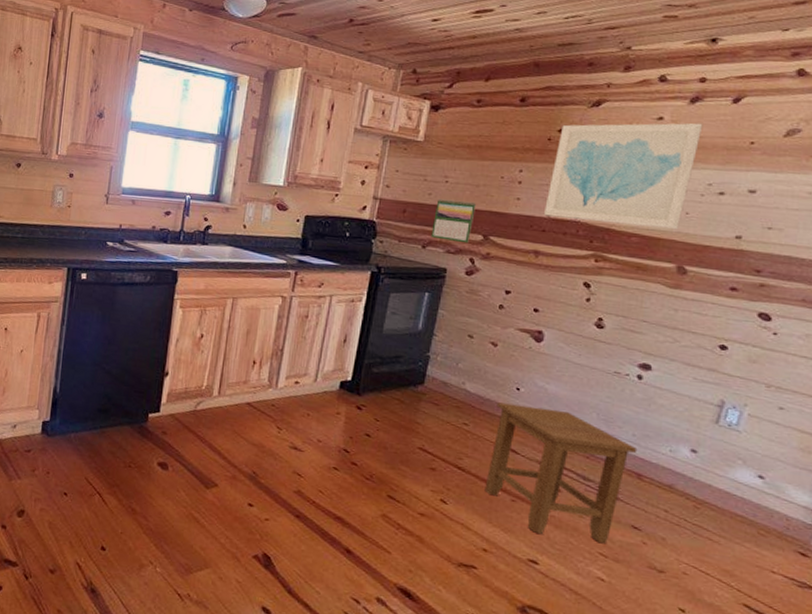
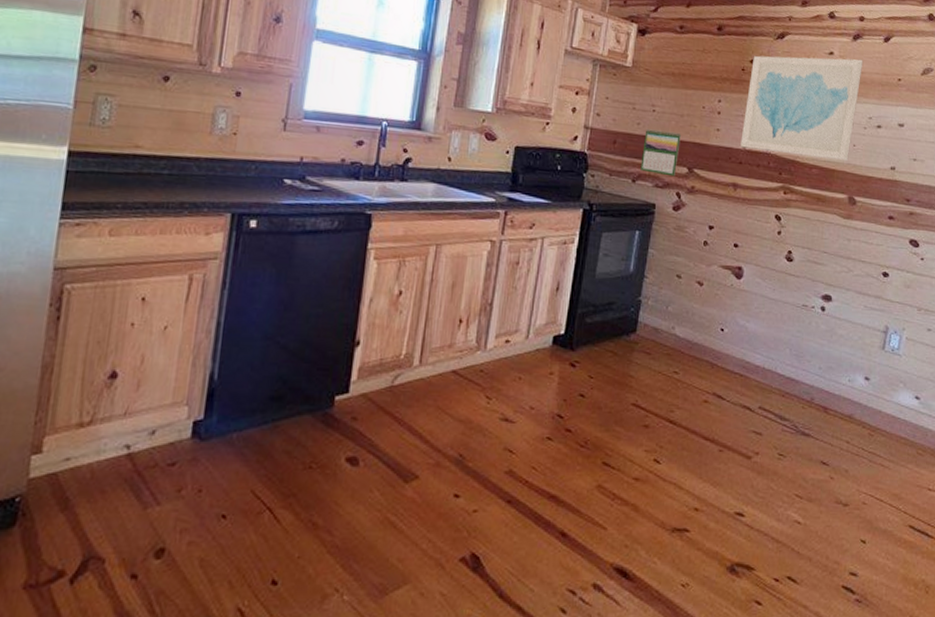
stool: present [485,402,638,544] -> none [695,346,823,485]

